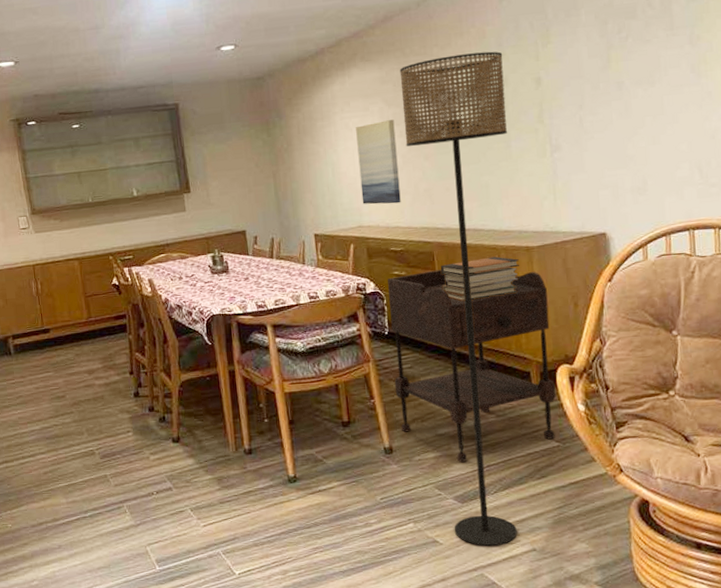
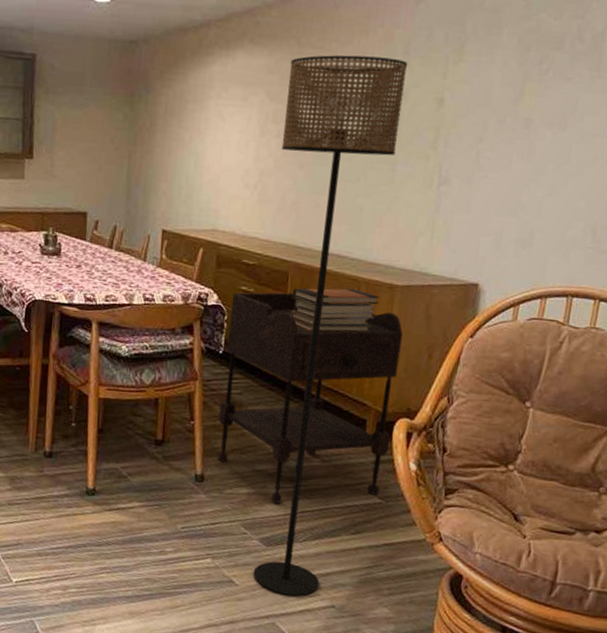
wall art: present [356,120,401,205] -> none [221,116,274,212]

